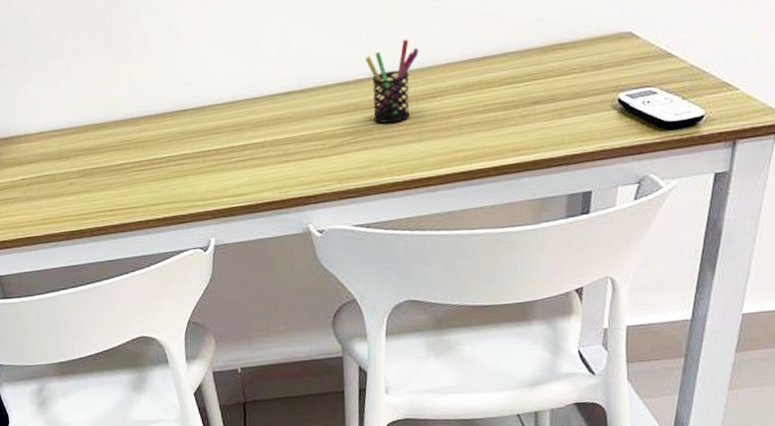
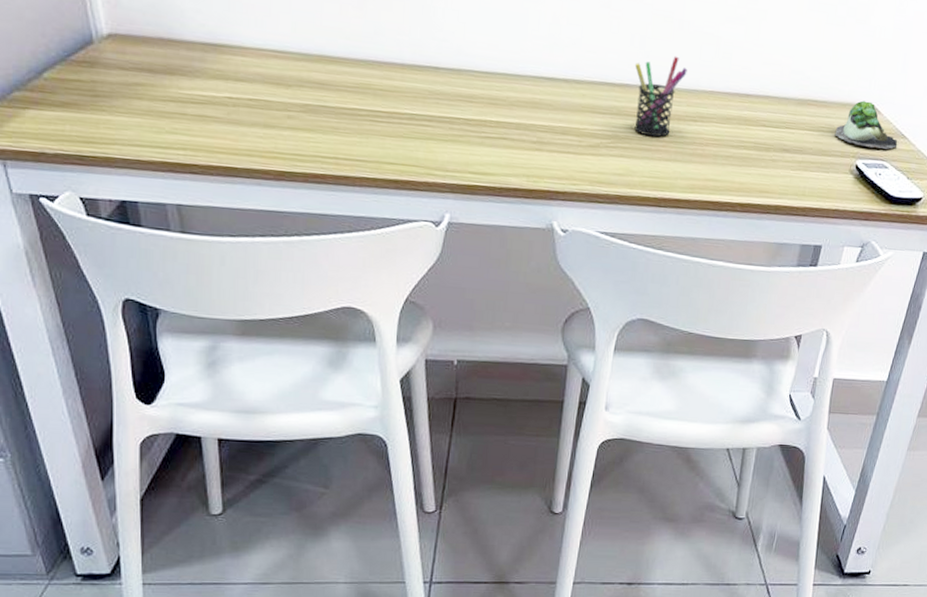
succulent plant: none [588,28,665,78] -> present [834,100,898,149]

